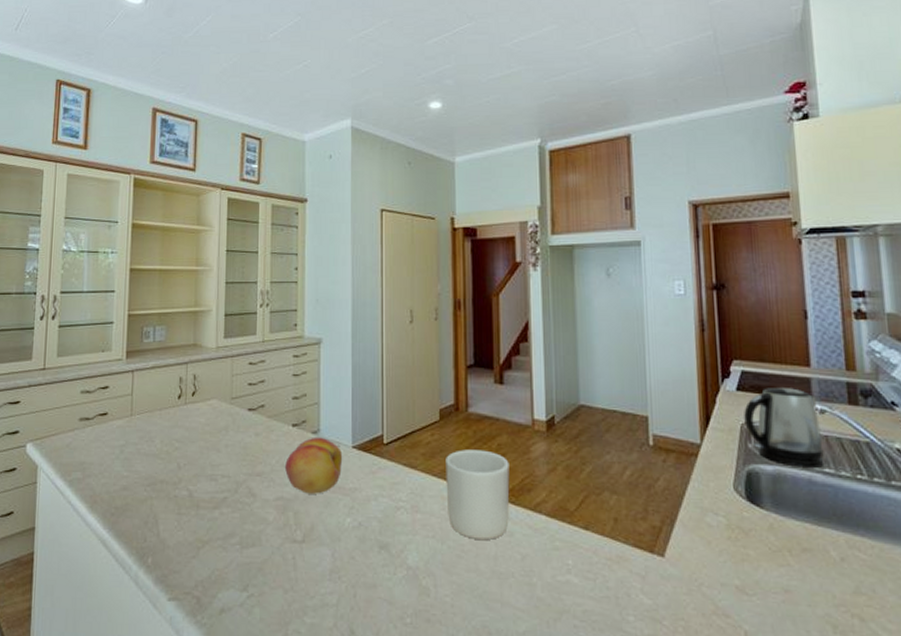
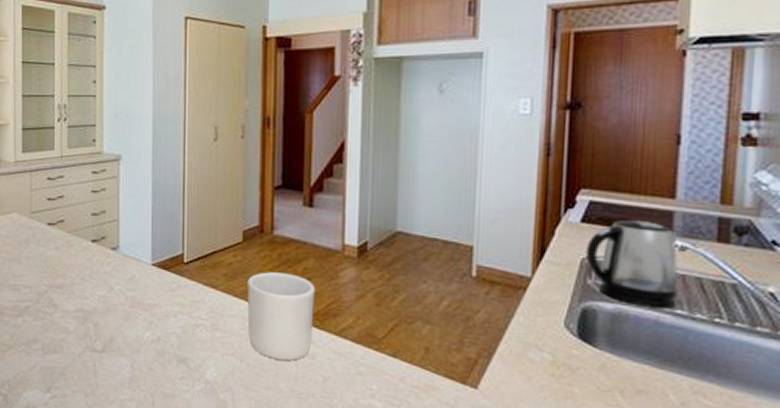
fruit: present [285,437,343,494] -> none [85,253,142,308]

